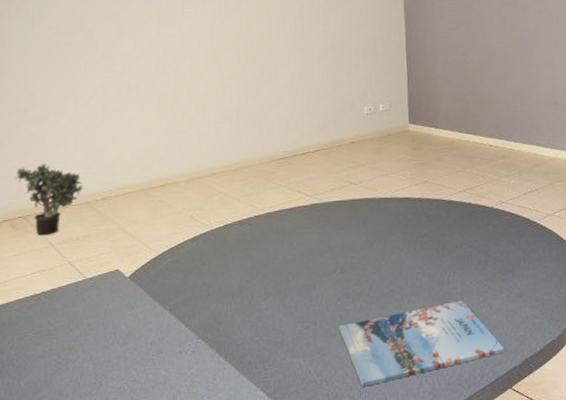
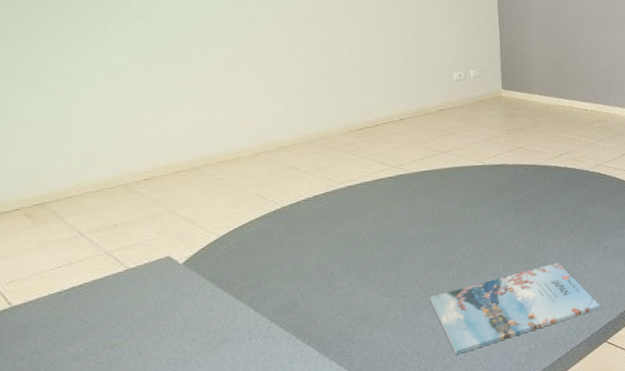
potted plant: present [14,164,83,235] -> none [26,143,119,224]

